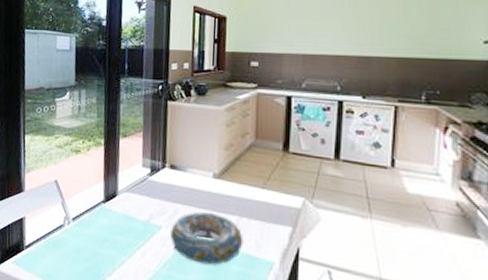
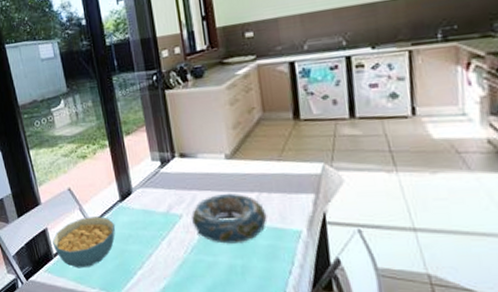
cereal bowl: none [27,212,94,266] -> present [52,216,116,268]

